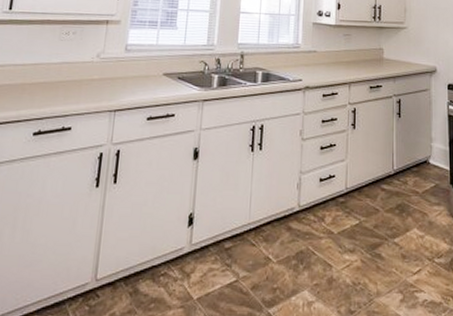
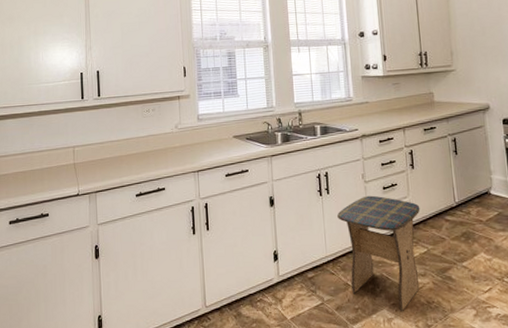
stool: none [267,155,357,295] -> present [337,195,420,312]

